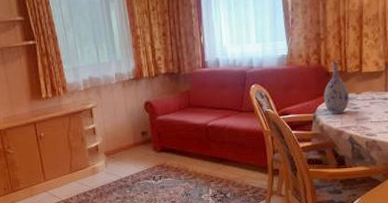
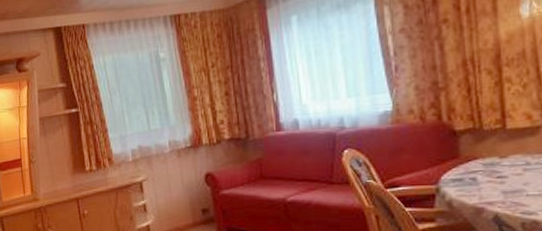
vase: present [323,61,350,113] -> none [449,116,490,184]

